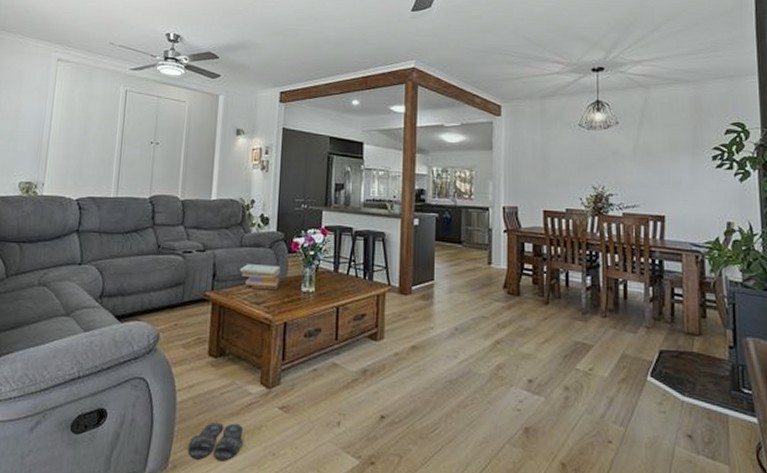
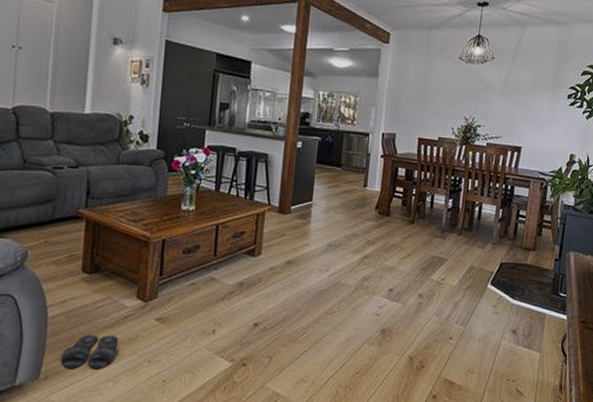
books: present [239,264,280,291] -> none [116,182,160,209]

